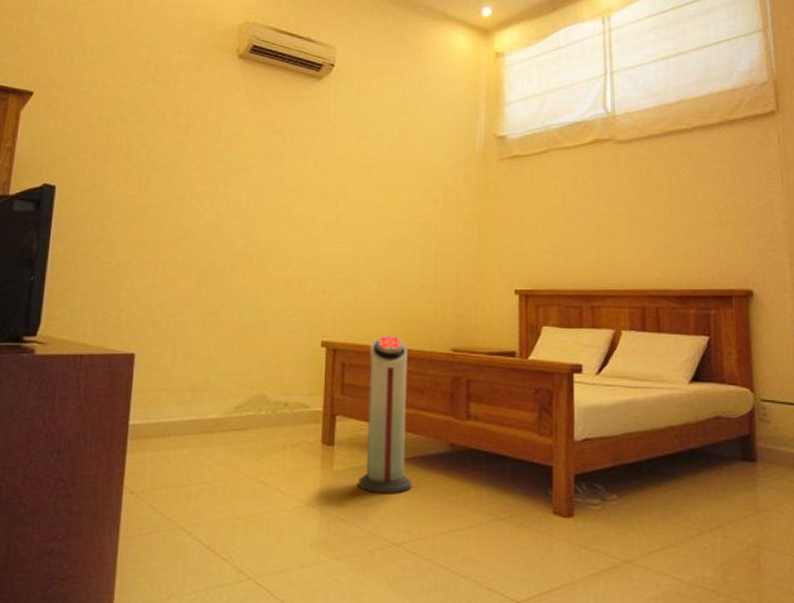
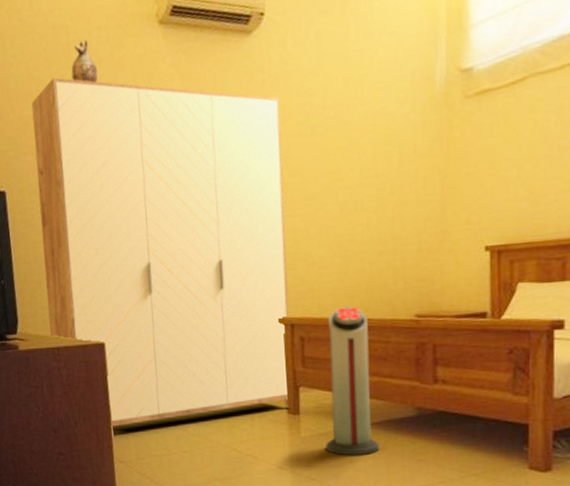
wardrobe: none [74,87,341,450] -> present [31,77,290,427]
decorative vase: none [147,60,174,98] -> present [71,40,98,83]

